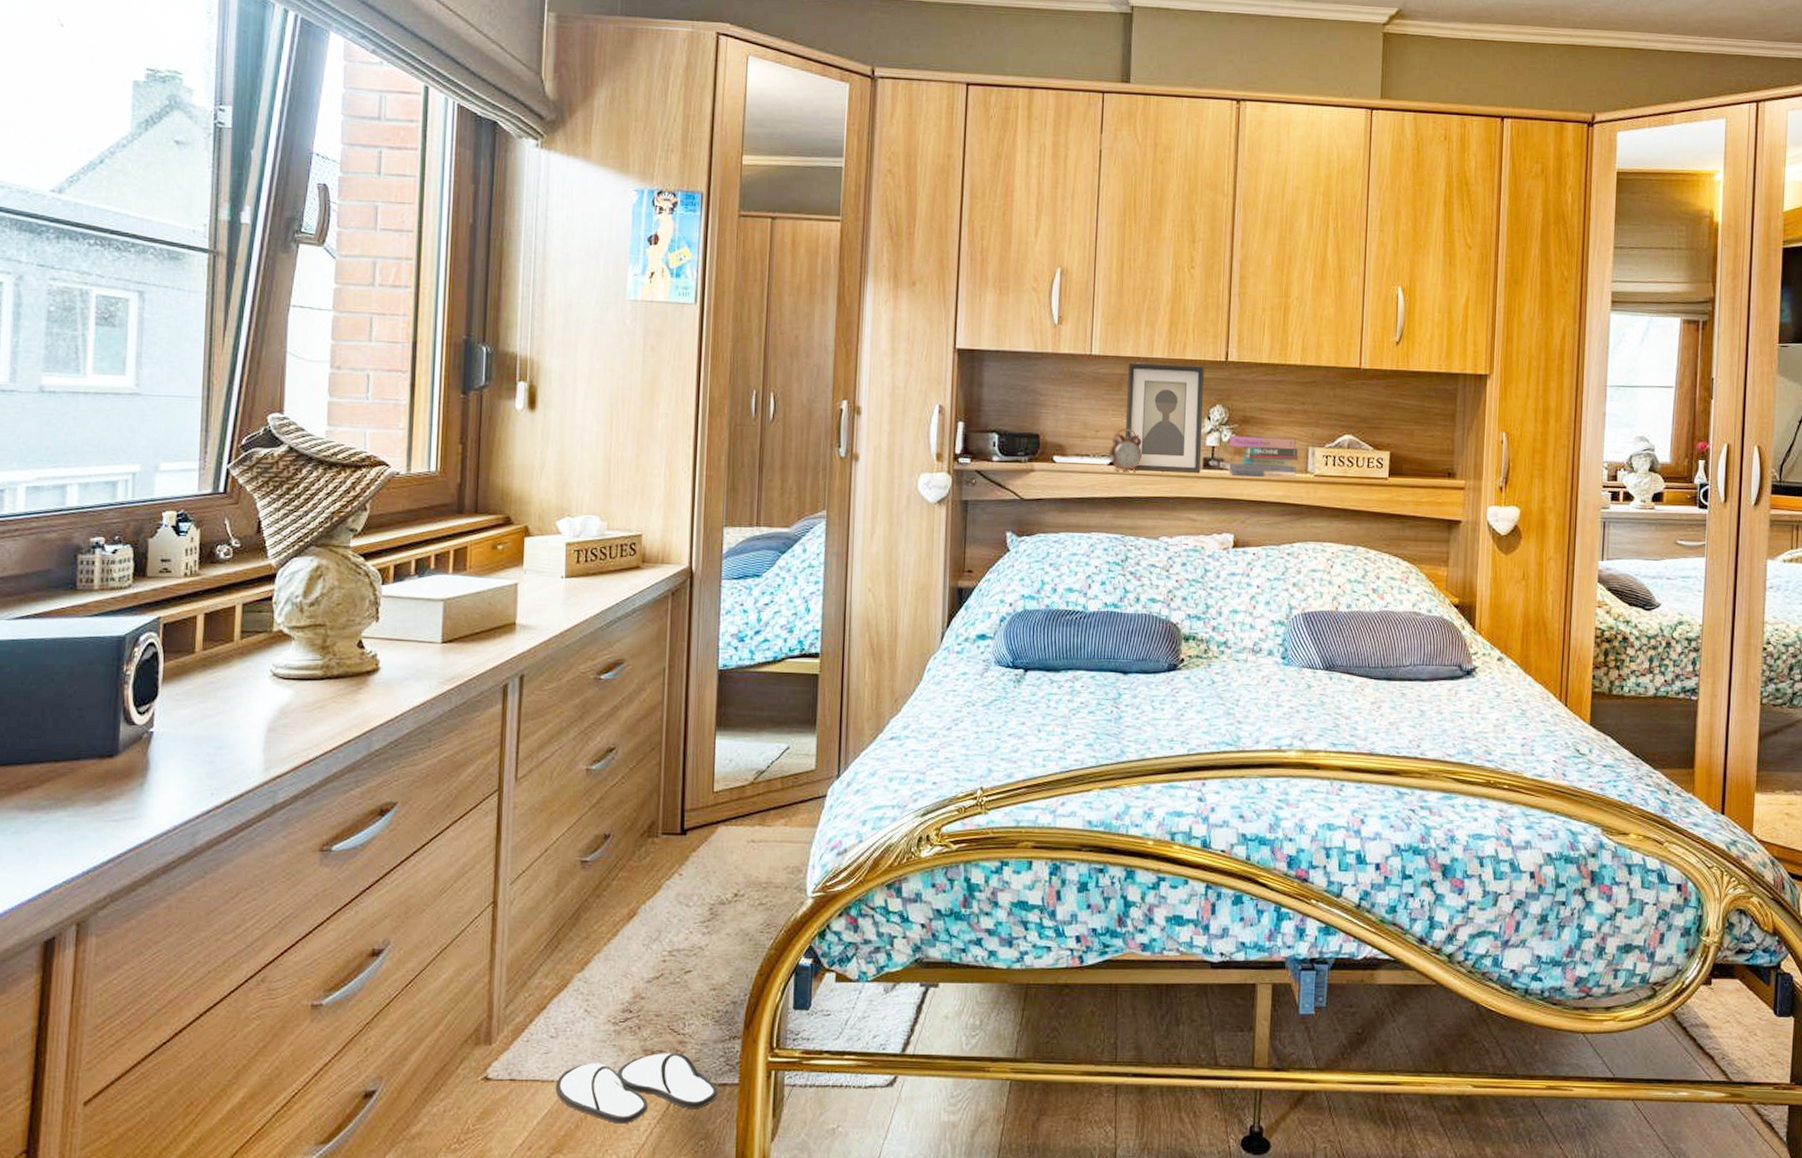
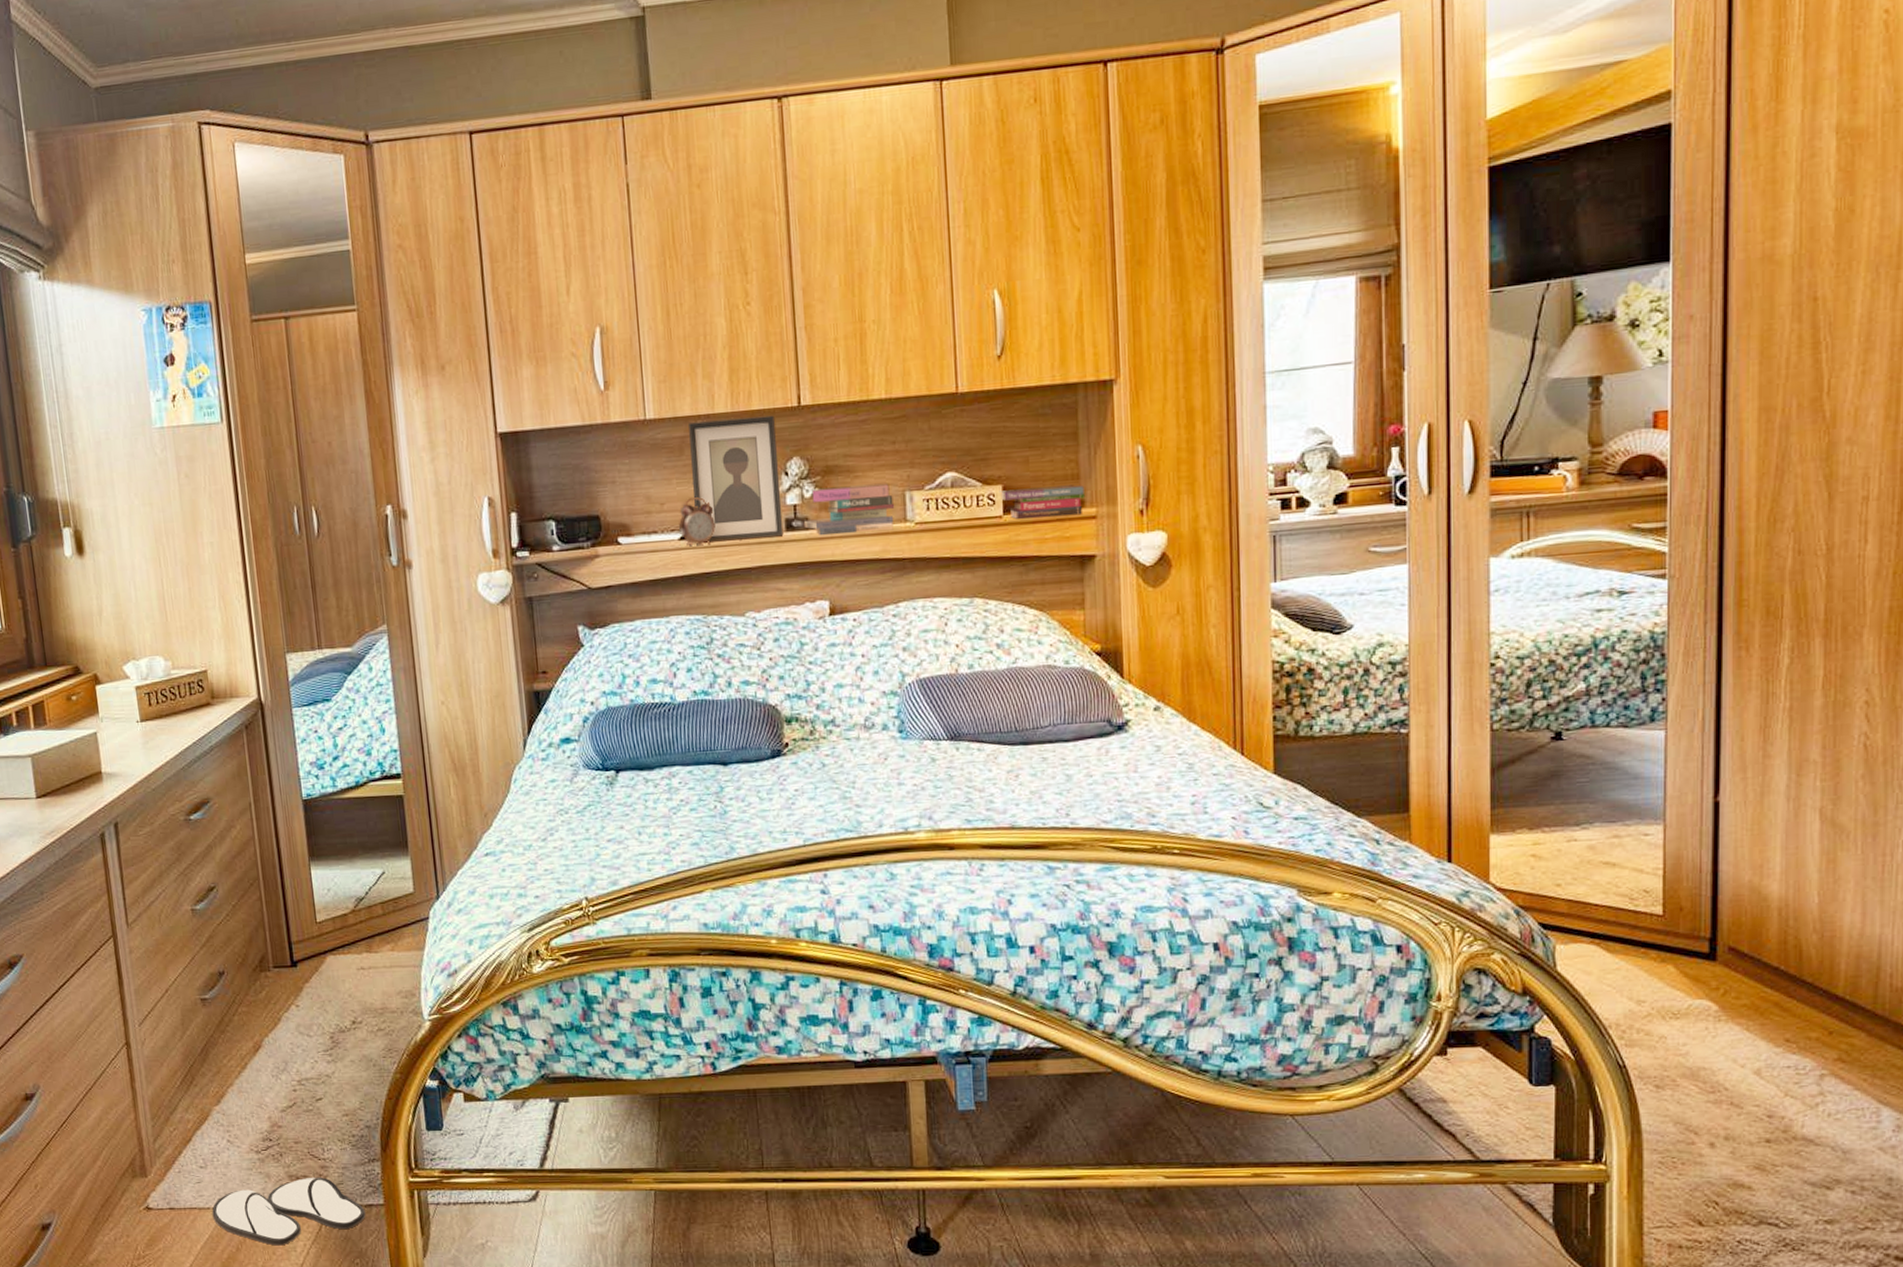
books: none [1387,456,1456,485] -> present [999,485,1084,520]

